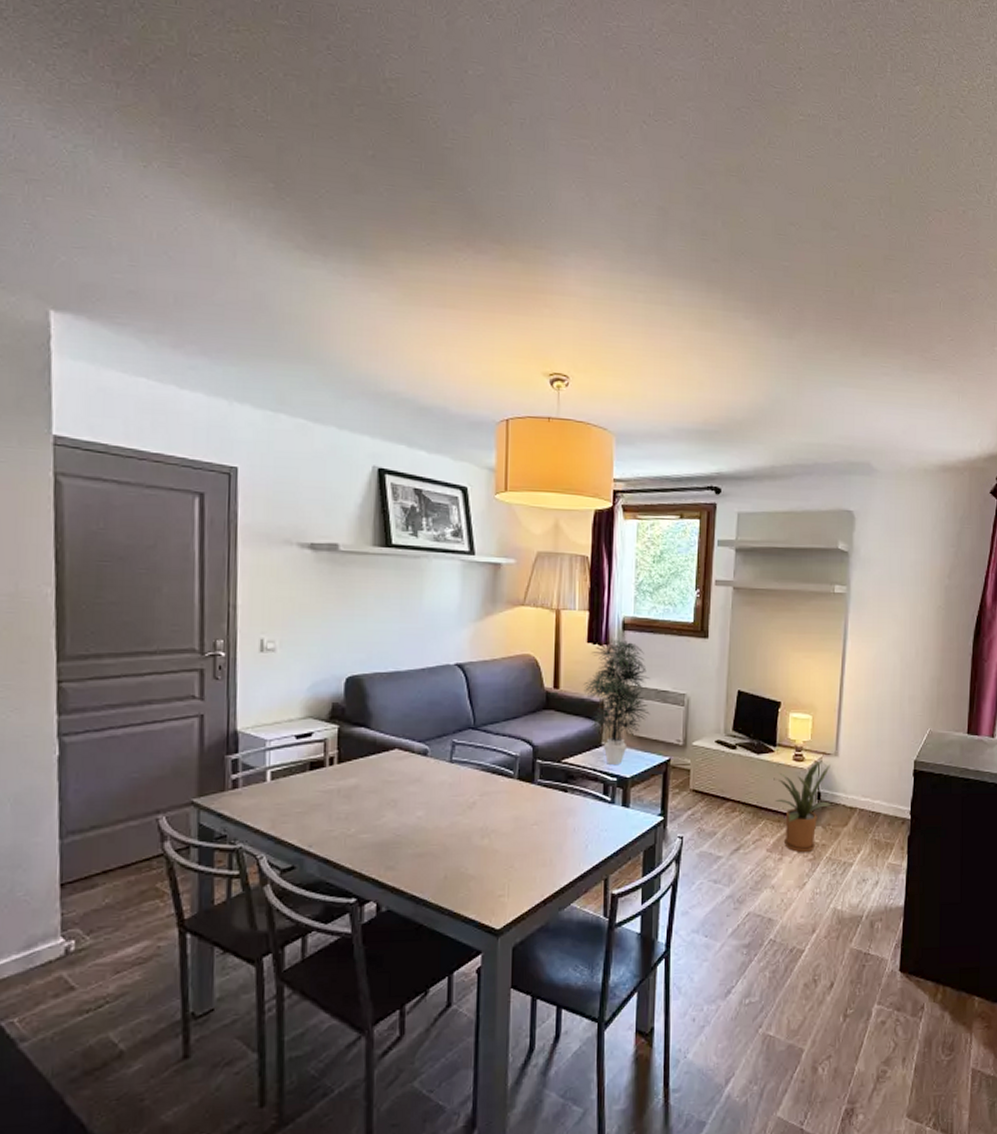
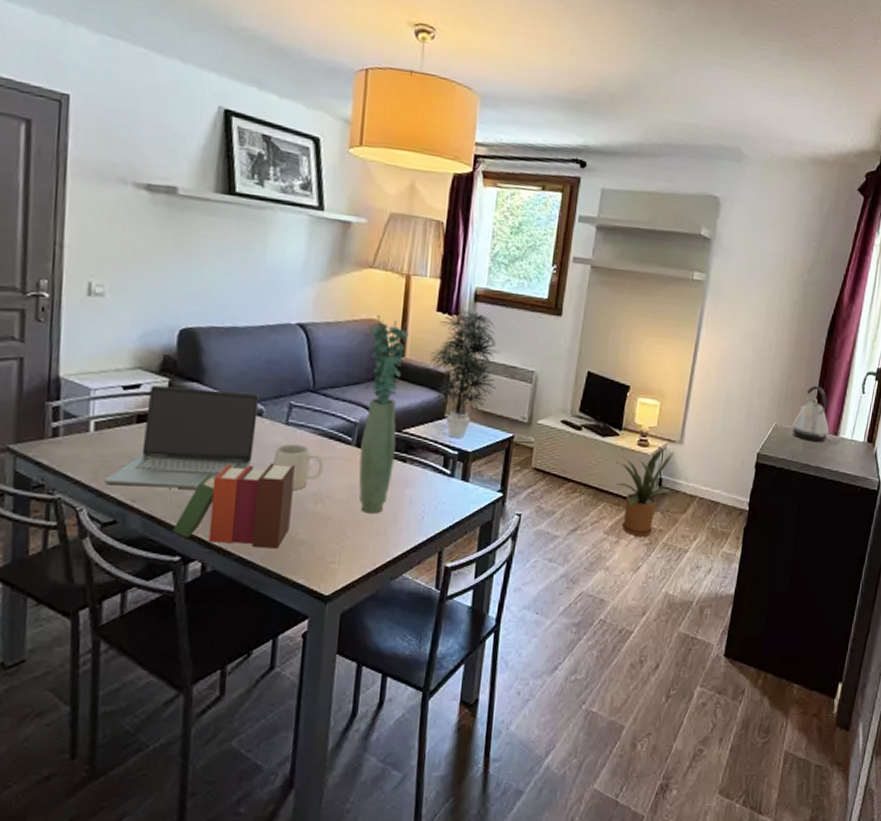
laptop: none [281,733,423,832] -> present [104,386,259,489]
books: none [348,800,462,886] -> present [173,462,296,549]
mug: none [440,780,488,826] -> present [273,443,324,490]
vase: none [522,651,562,845] -> present [358,315,409,514]
kettle: none [946,688,985,746] -> present [791,385,829,443]

